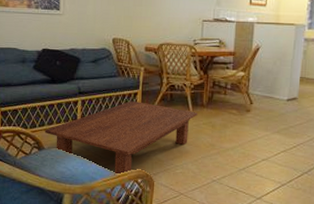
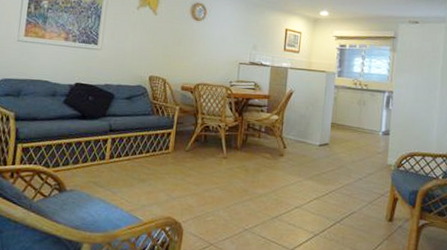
coffee table: present [45,100,197,175] -> none [68,140,231,223]

